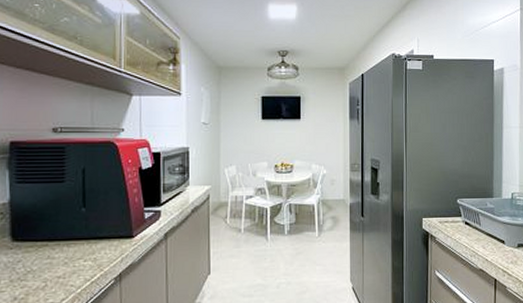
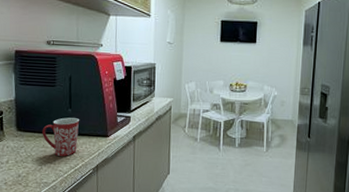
mug: none [47,218,97,267] -> present [42,117,80,156]

